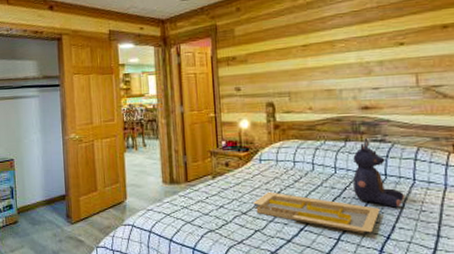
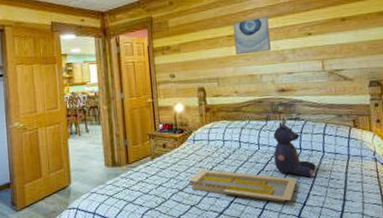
wall art: none [308,23,354,67] -> present [232,16,271,55]

